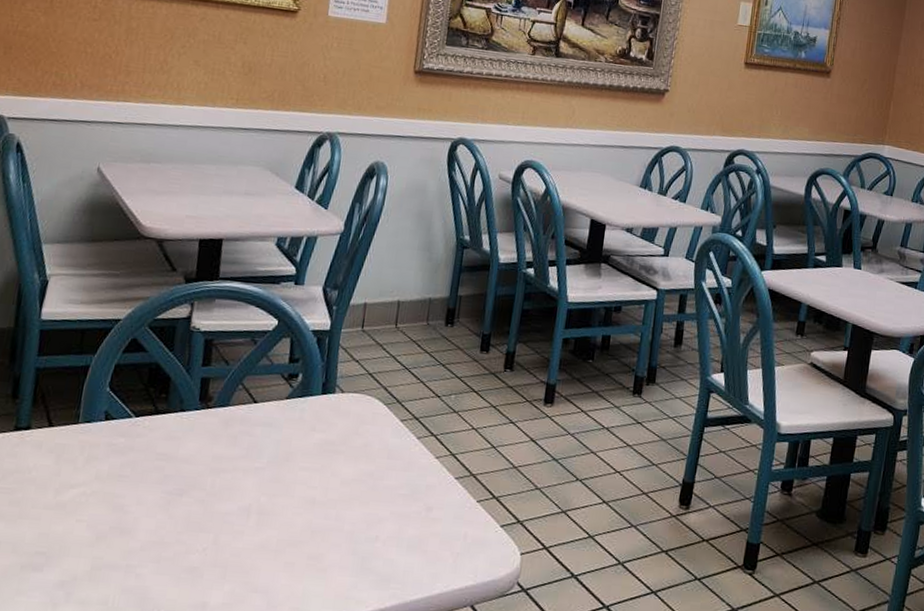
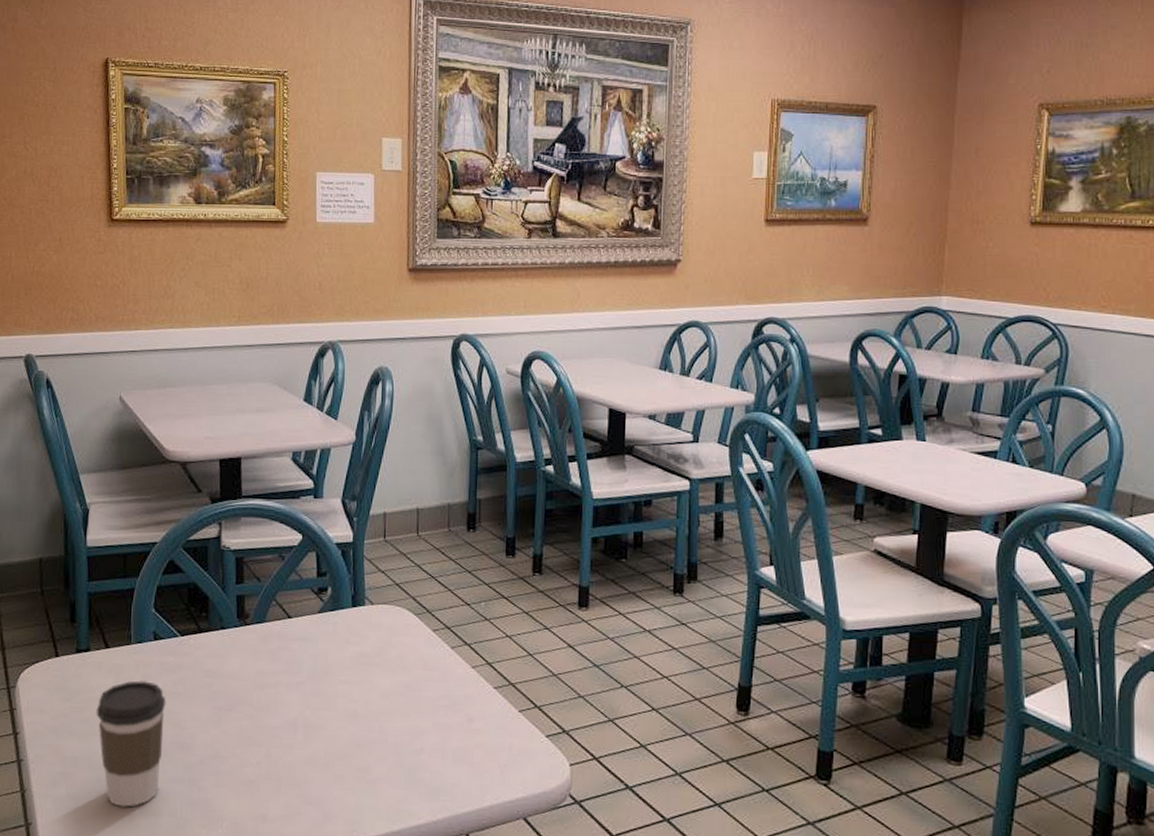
coffee cup: none [28,462,111,595] -> present [96,680,166,807]

